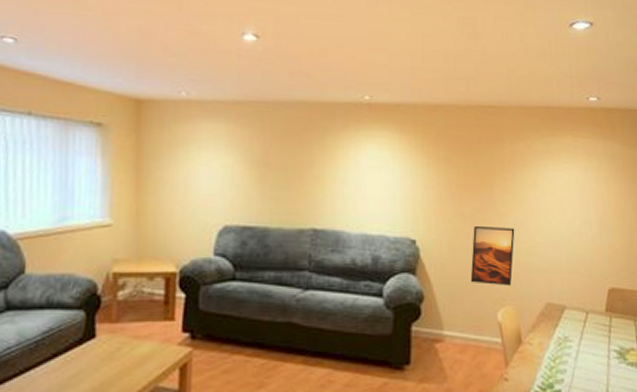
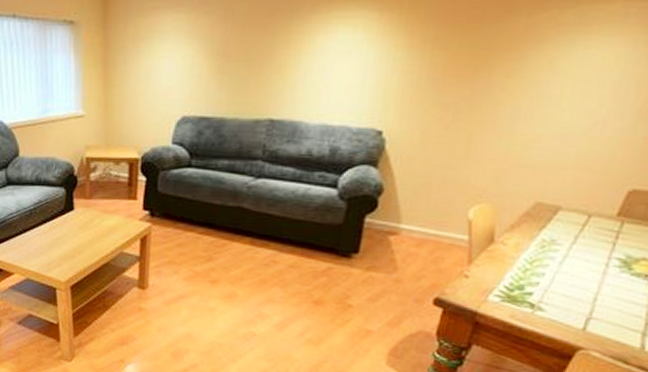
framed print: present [470,226,515,287] -> none [441,116,512,183]

